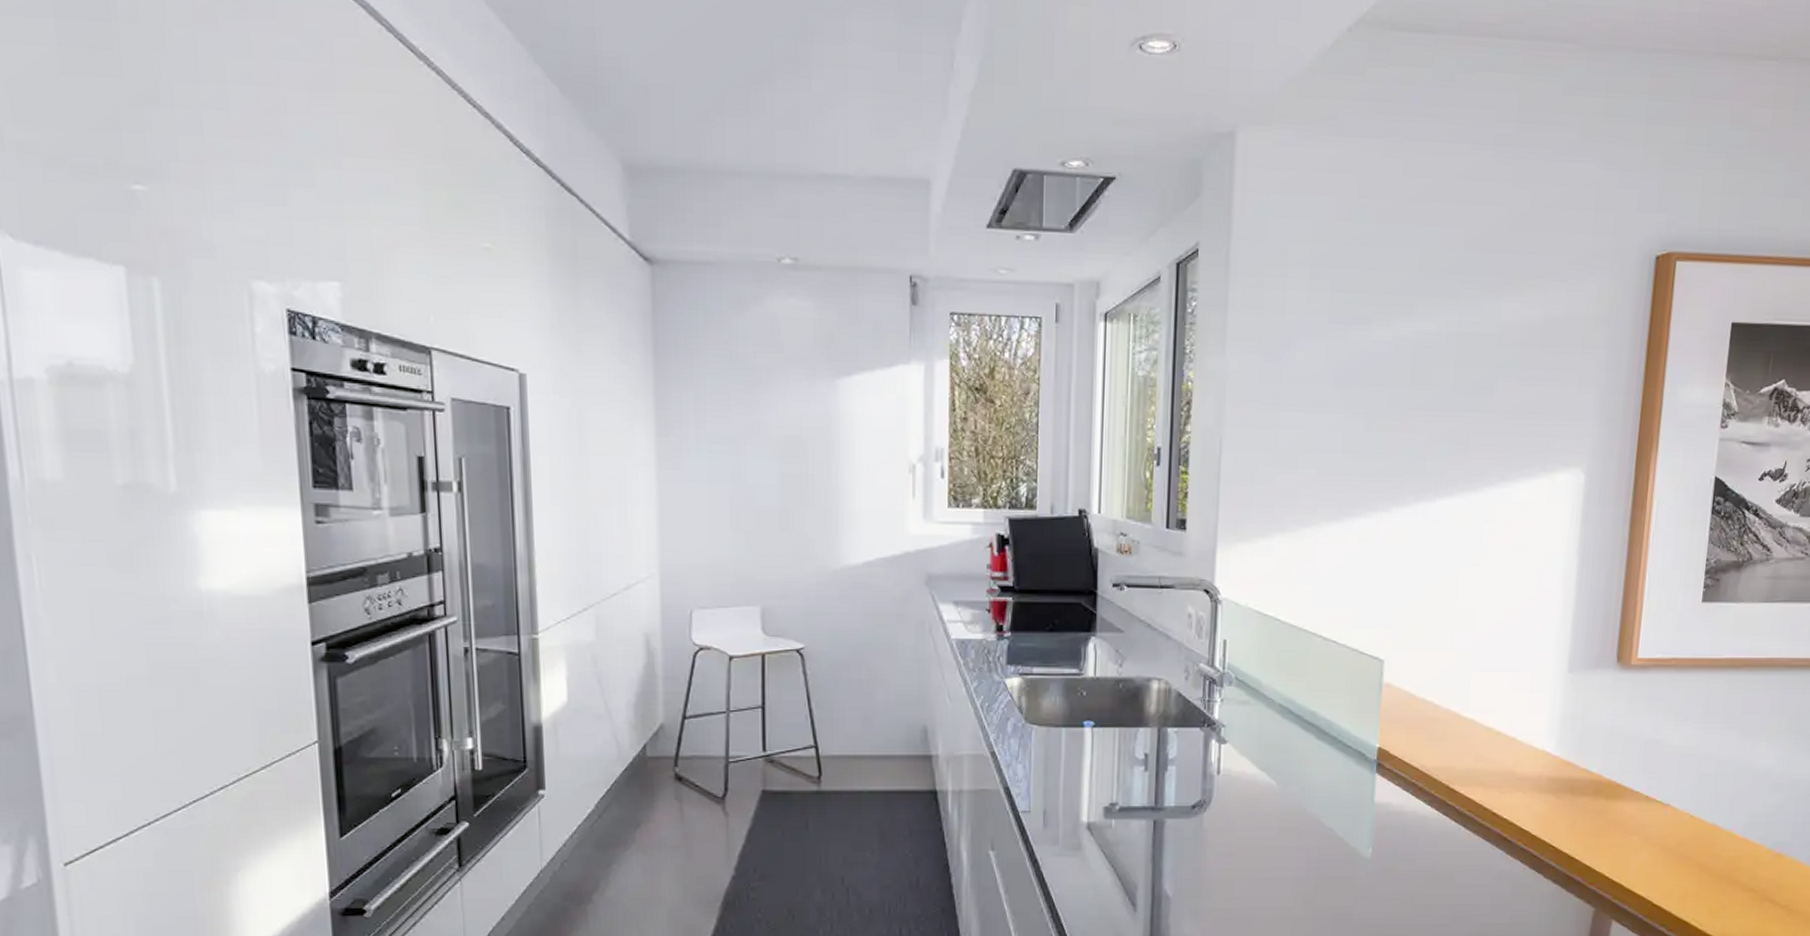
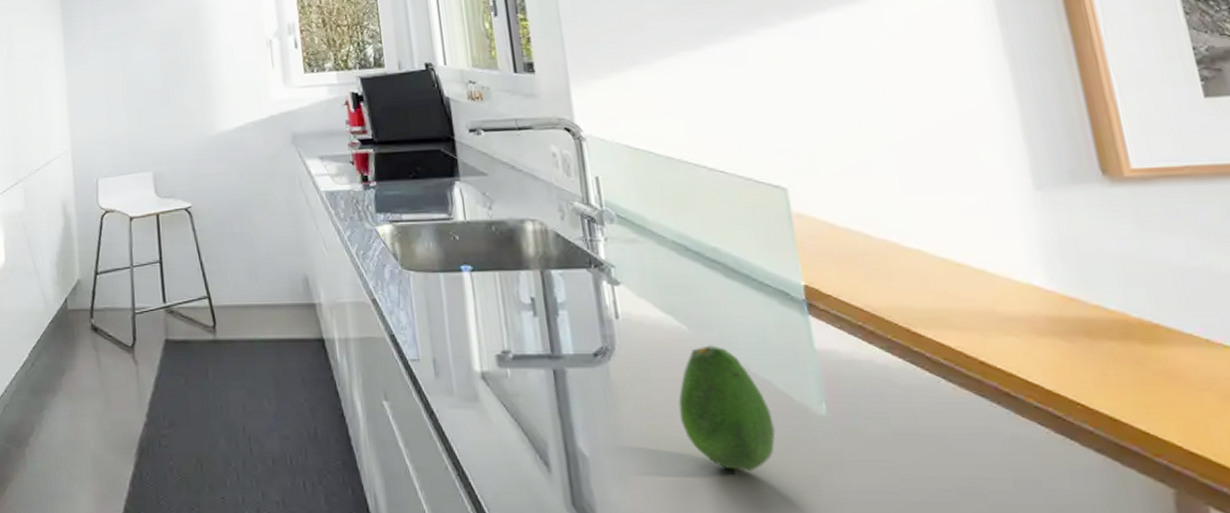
fruit: none [1255,799,1329,905] -> present [678,345,776,472]

